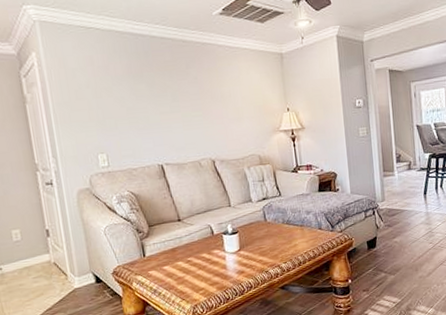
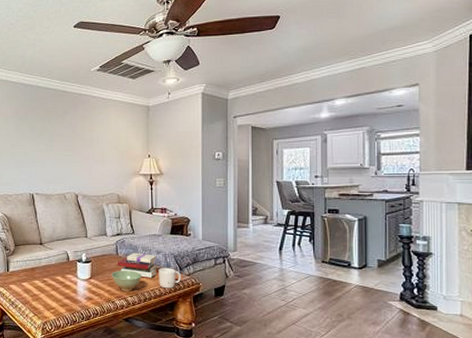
bowl: none [261,235,294,259] -> present [111,271,142,291]
books: none [266,215,309,242] -> present [117,253,157,279]
mug: none [310,227,334,249] -> present [158,268,181,289]

